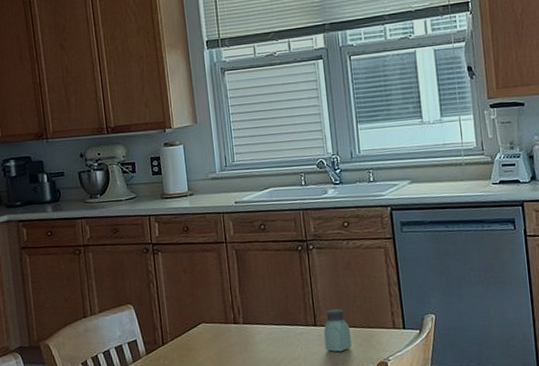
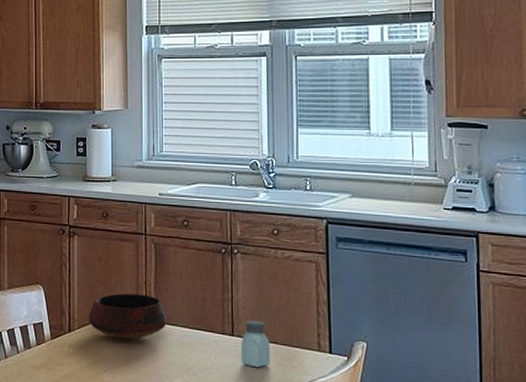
bowl: none [179,299,255,345] -> present [88,293,167,340]

